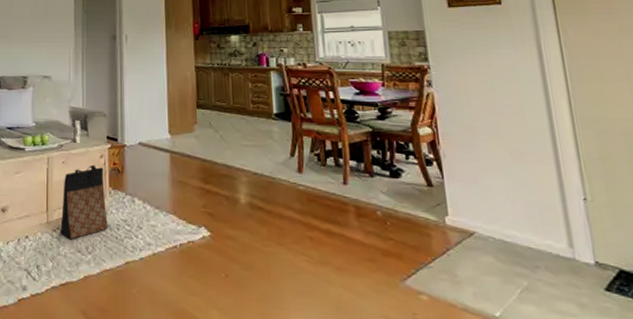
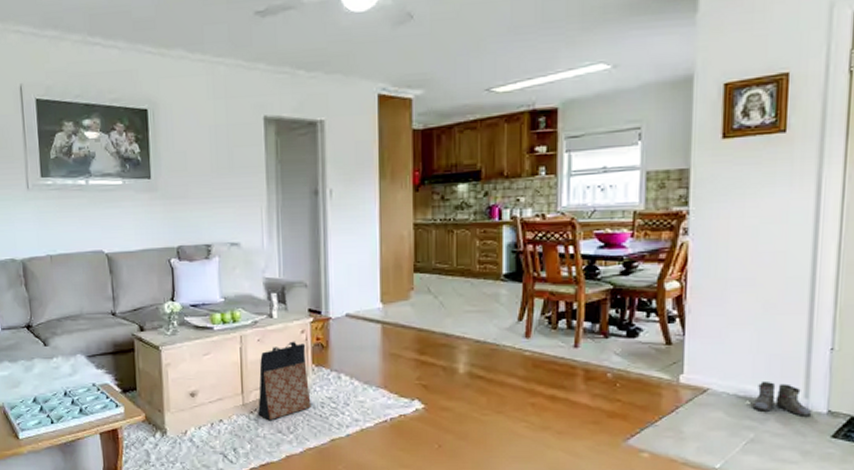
boots: none [519,227,581,268] -> present [752,380,812,418]

